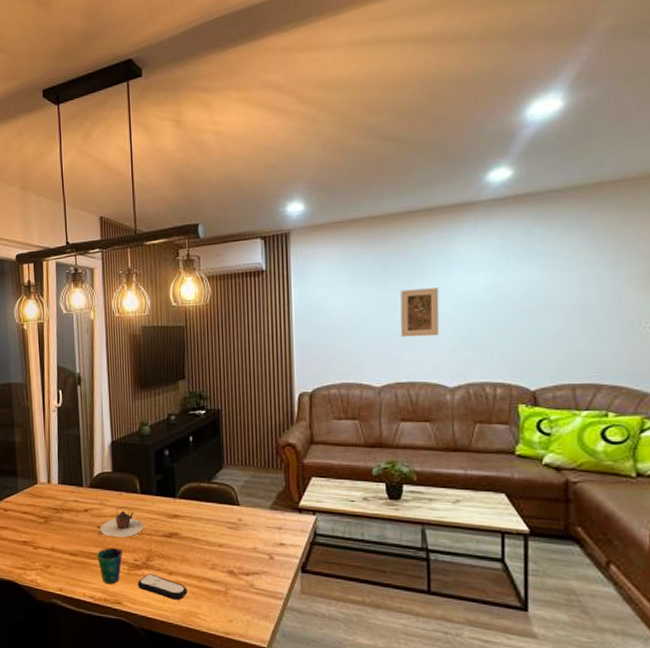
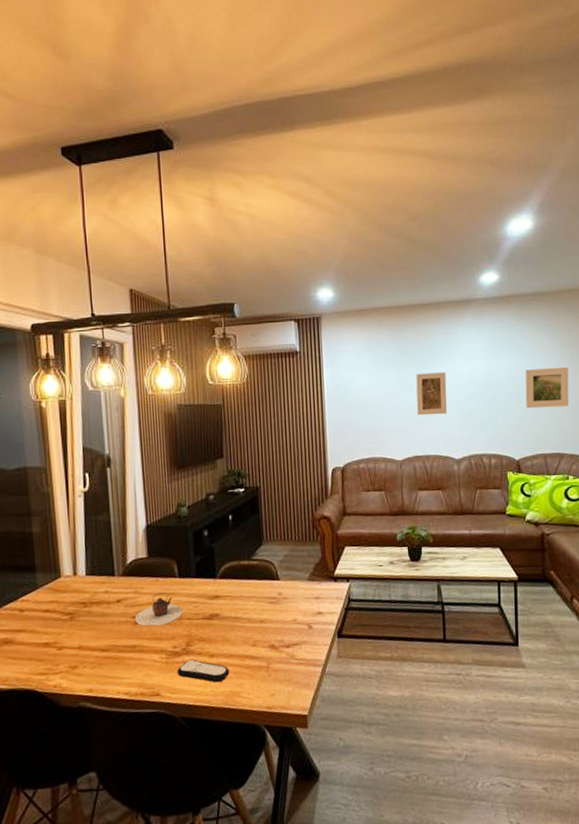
cup: present [96,547,123,584] -> none [131,636,160,676]
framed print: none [546,276,612,329] -> present [525,366,569,409]

